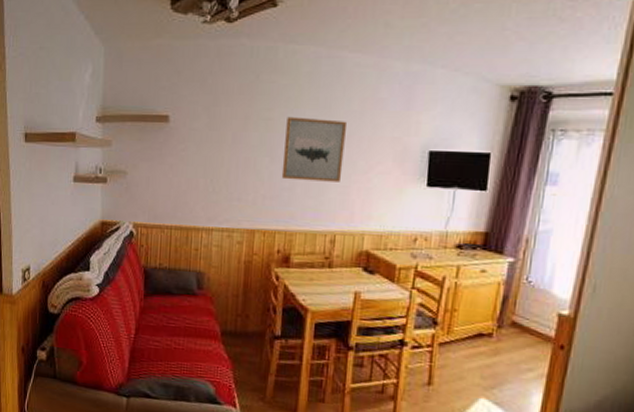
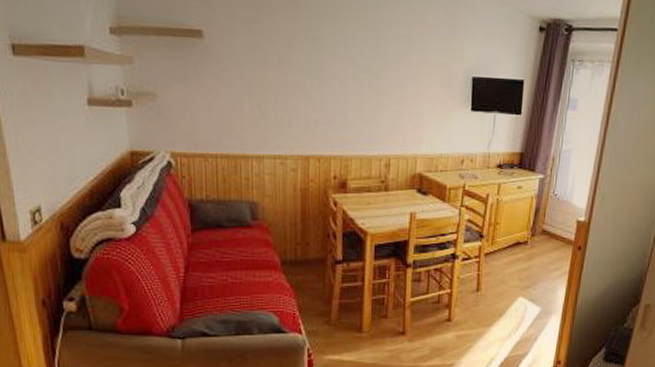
wall art: present [281,116,348,182] -> none [333,37,397,107]

